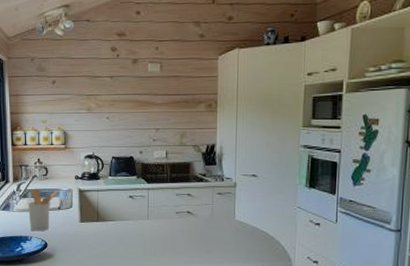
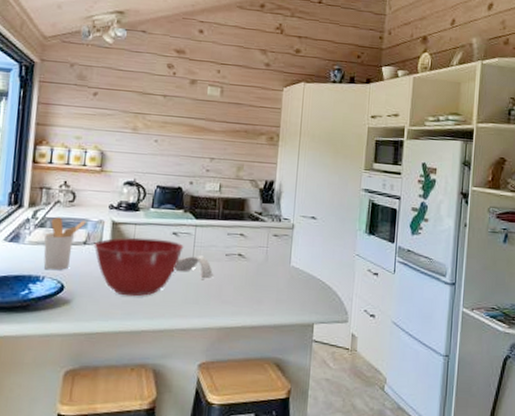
mixing bowl: none [66,202,139,251] -> present [93,237,184,297]
spoon rest: none [132,214,166,234] -> present [174,255,213,279]

